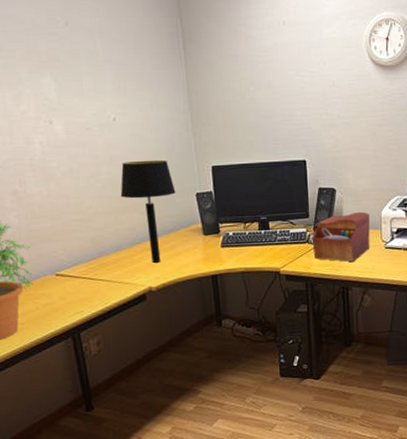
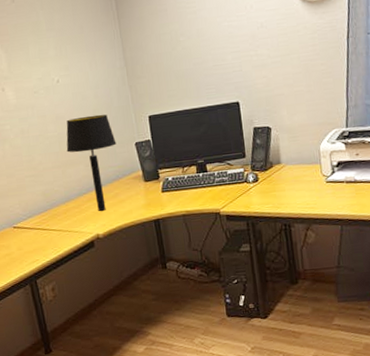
sewing box: present [311,211,370,262] -> none [249,147,311,199]

